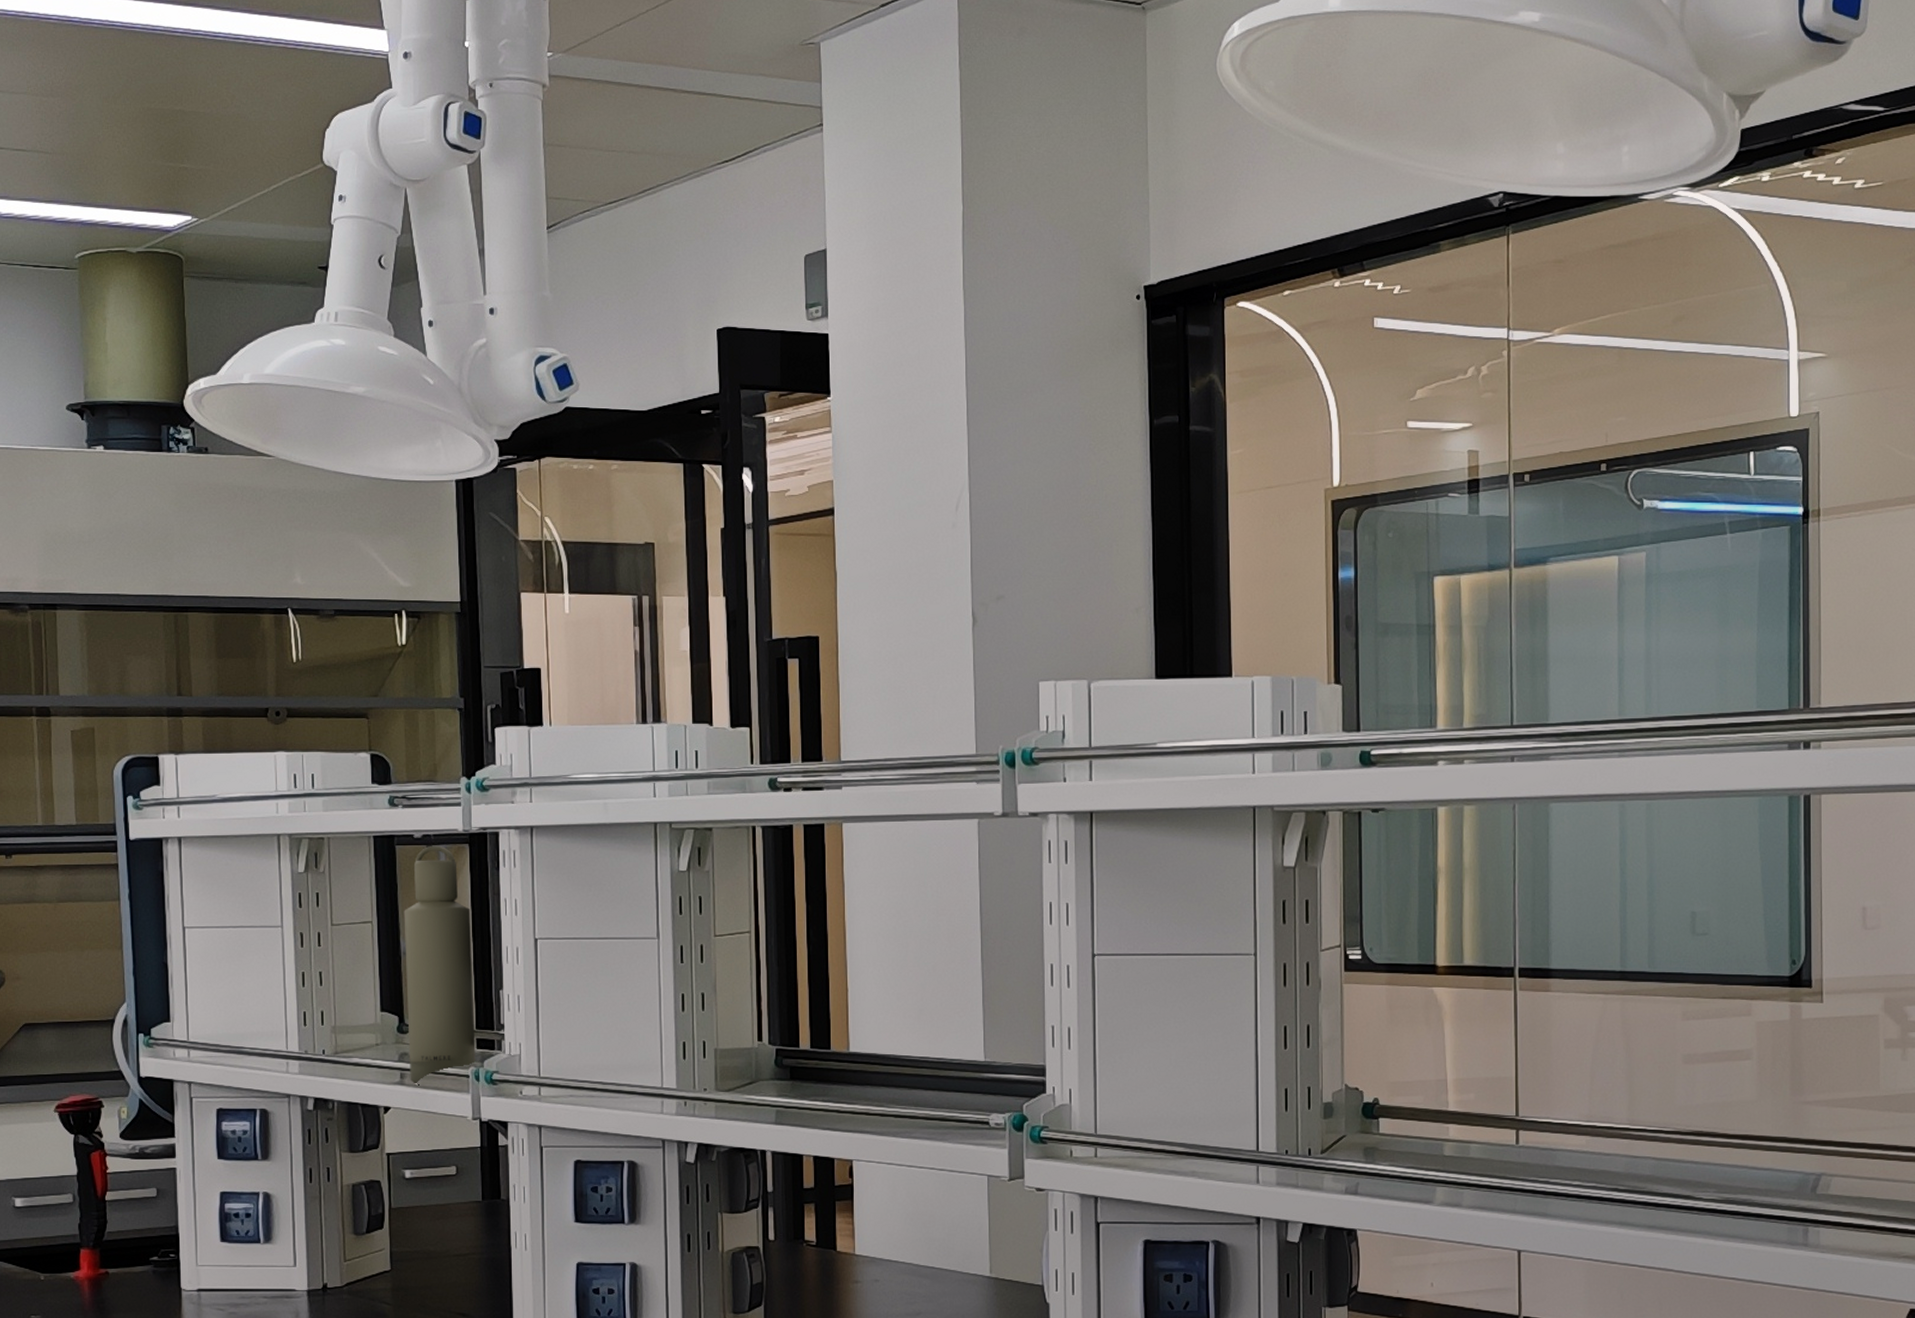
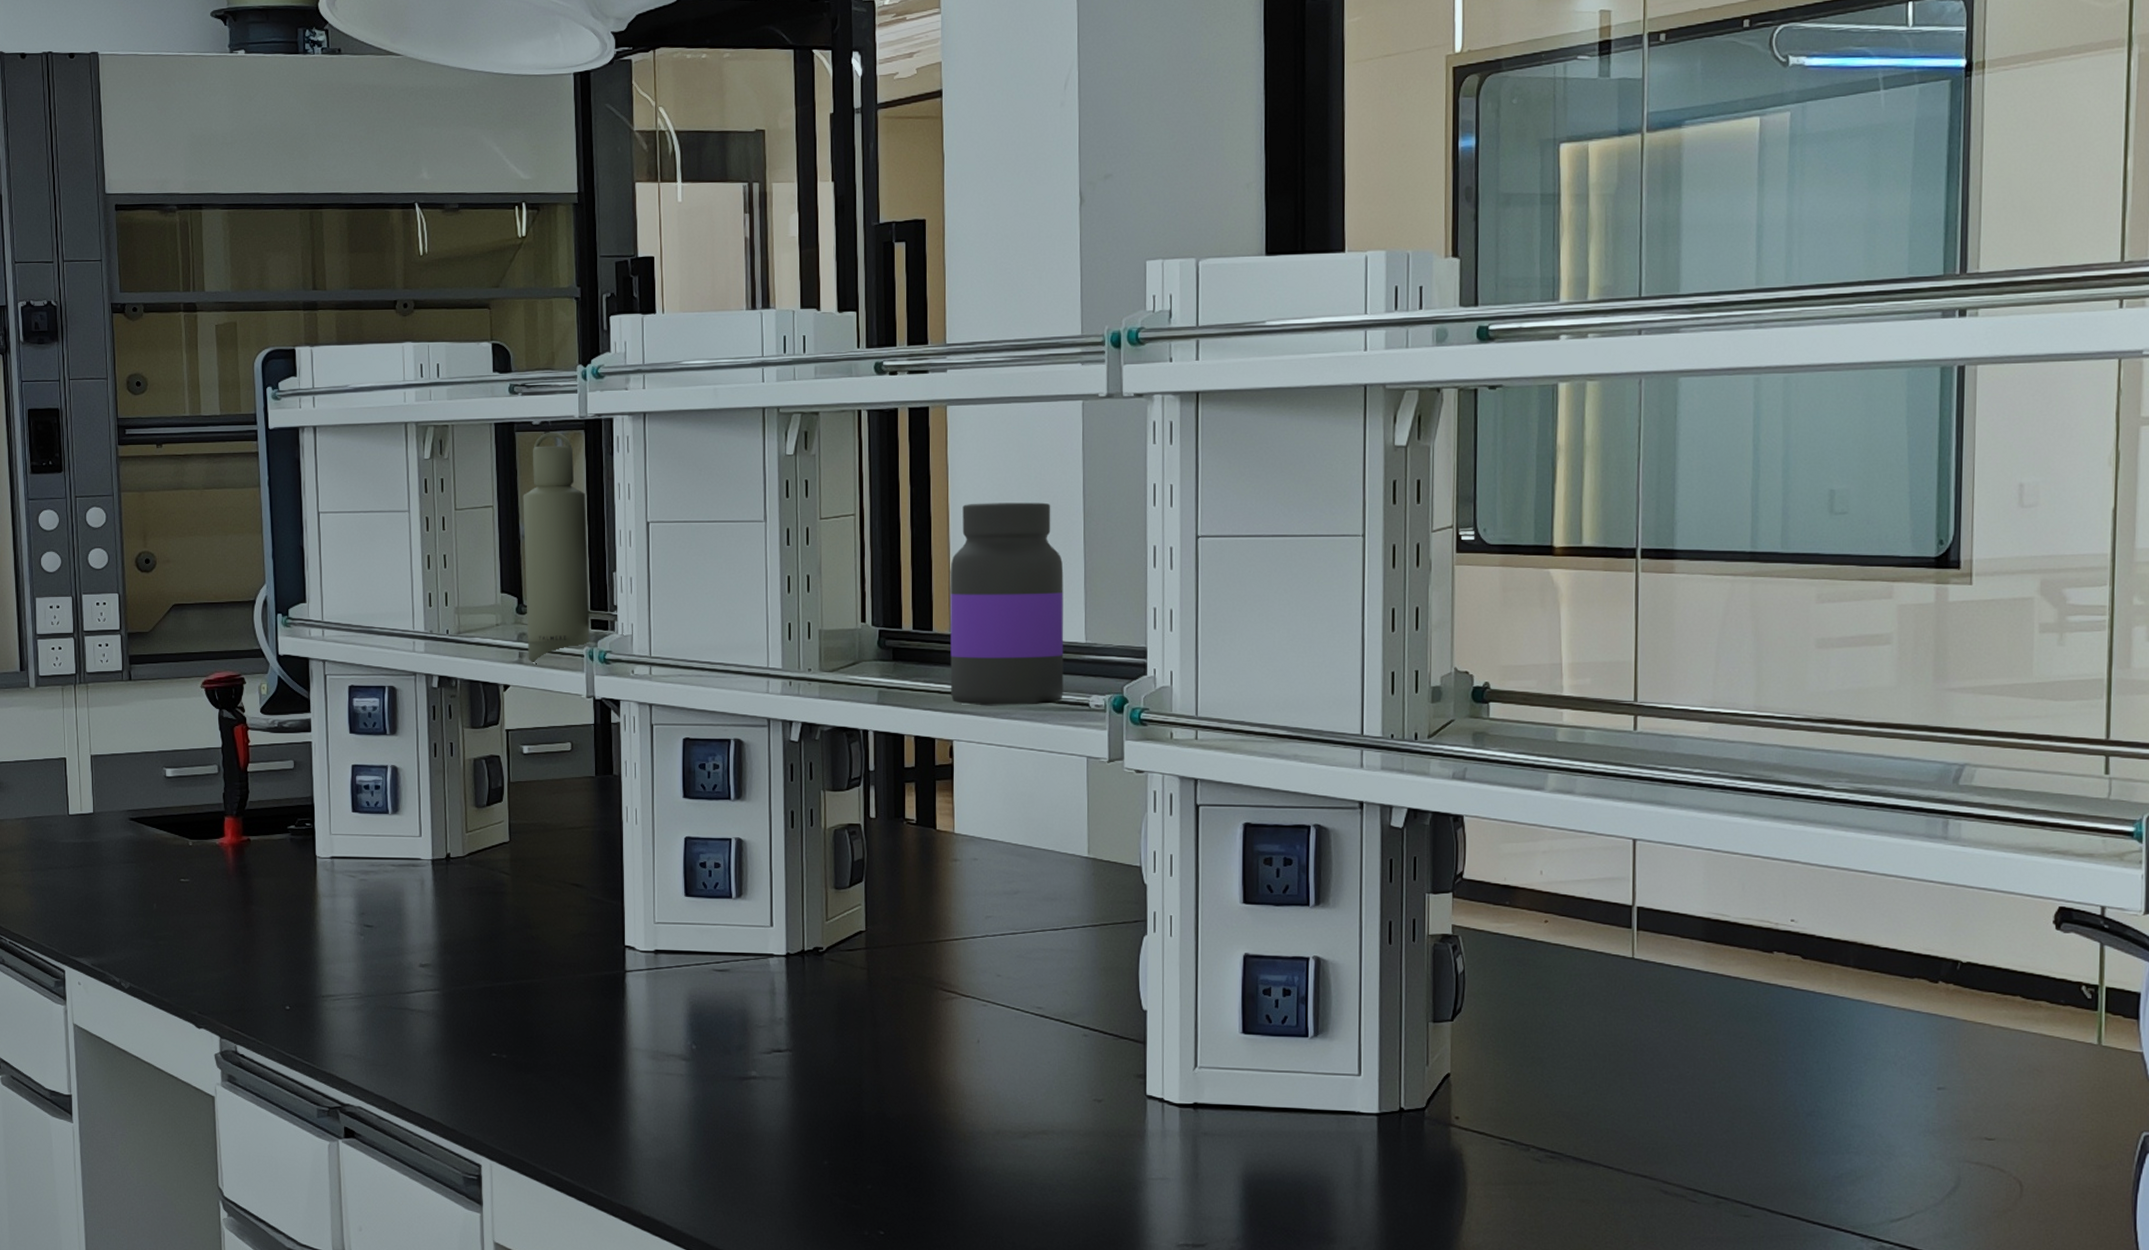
jar: none [847,920,963,1124] -> present [950,502,1064,705]

